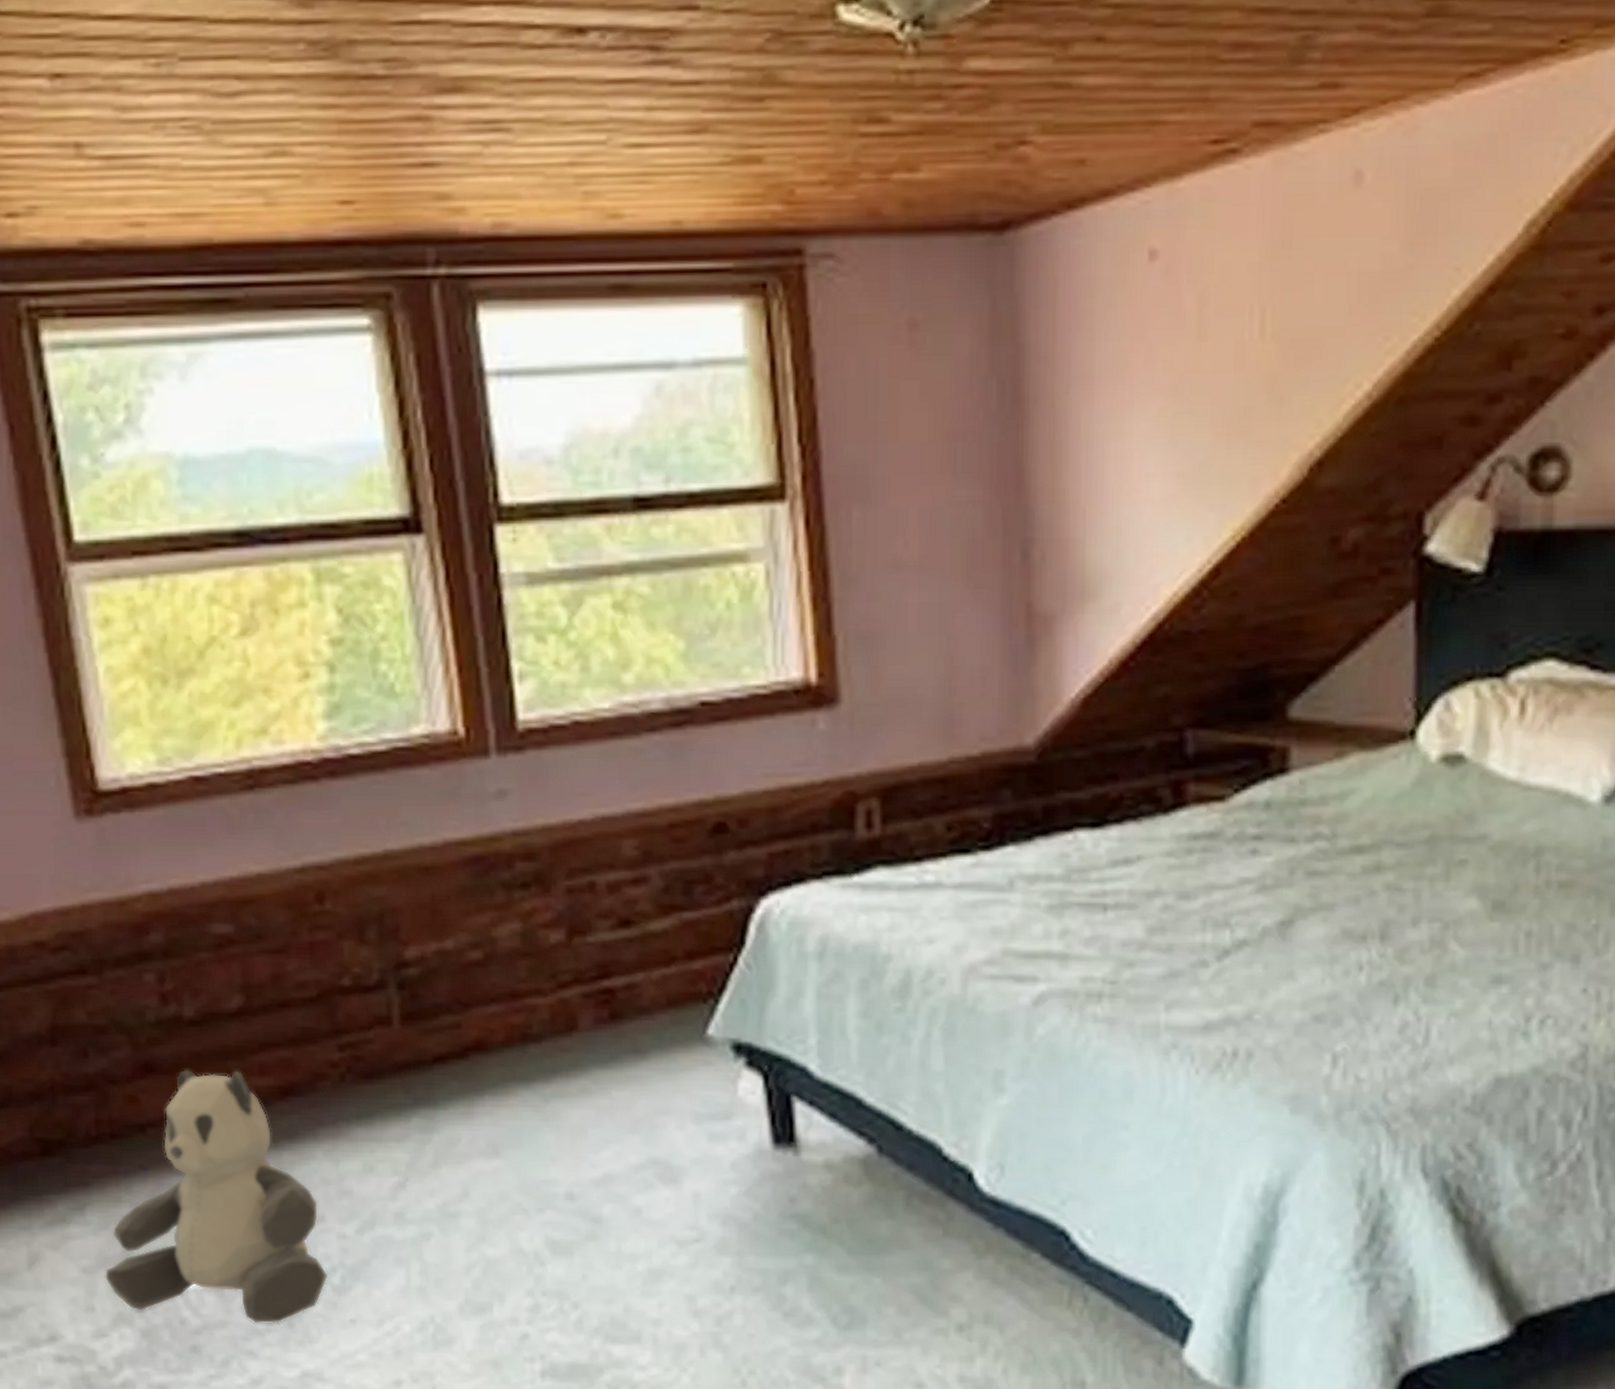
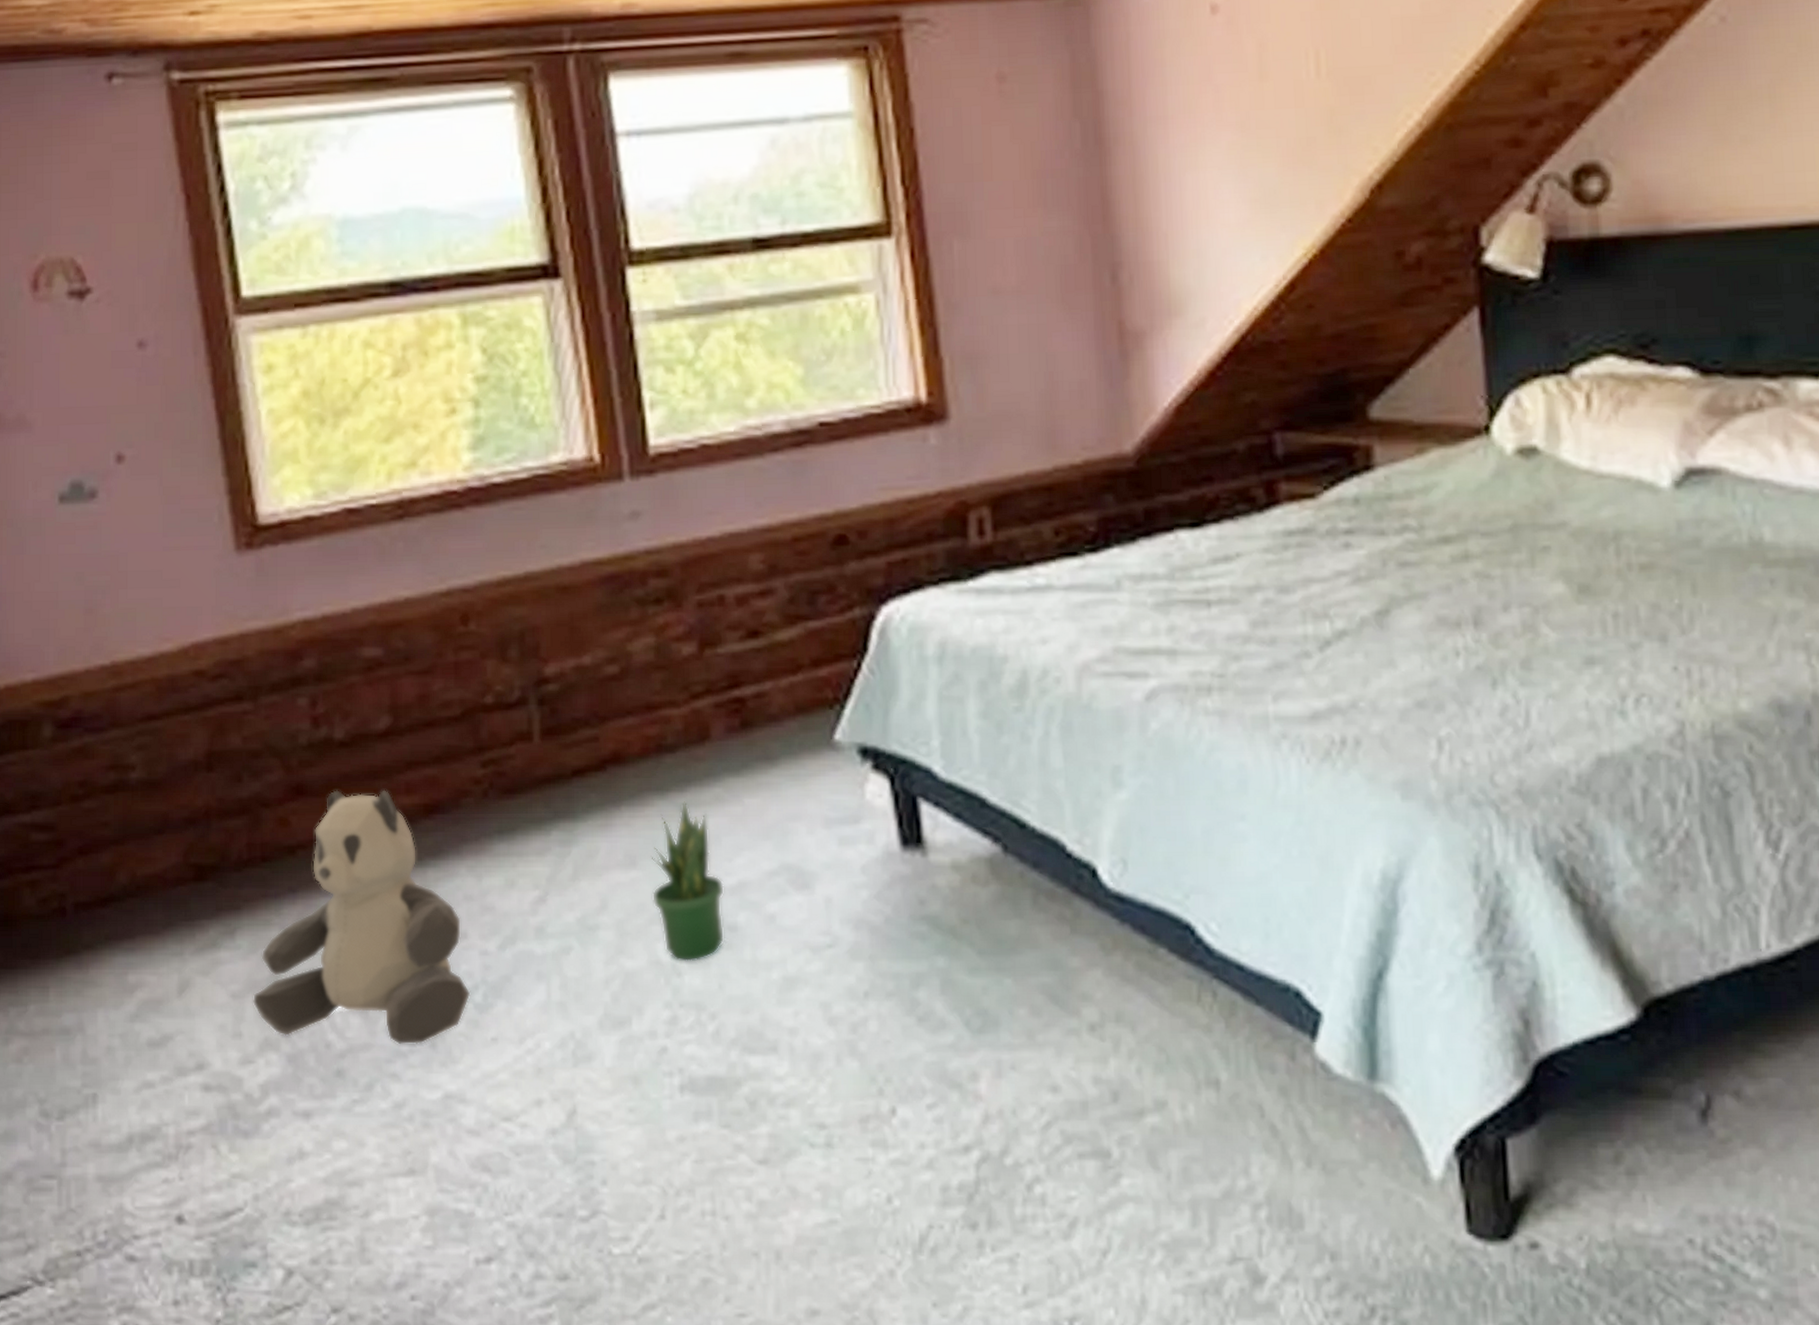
planter: none [514,1092,590,1251] -> present [651,801,725,961]

